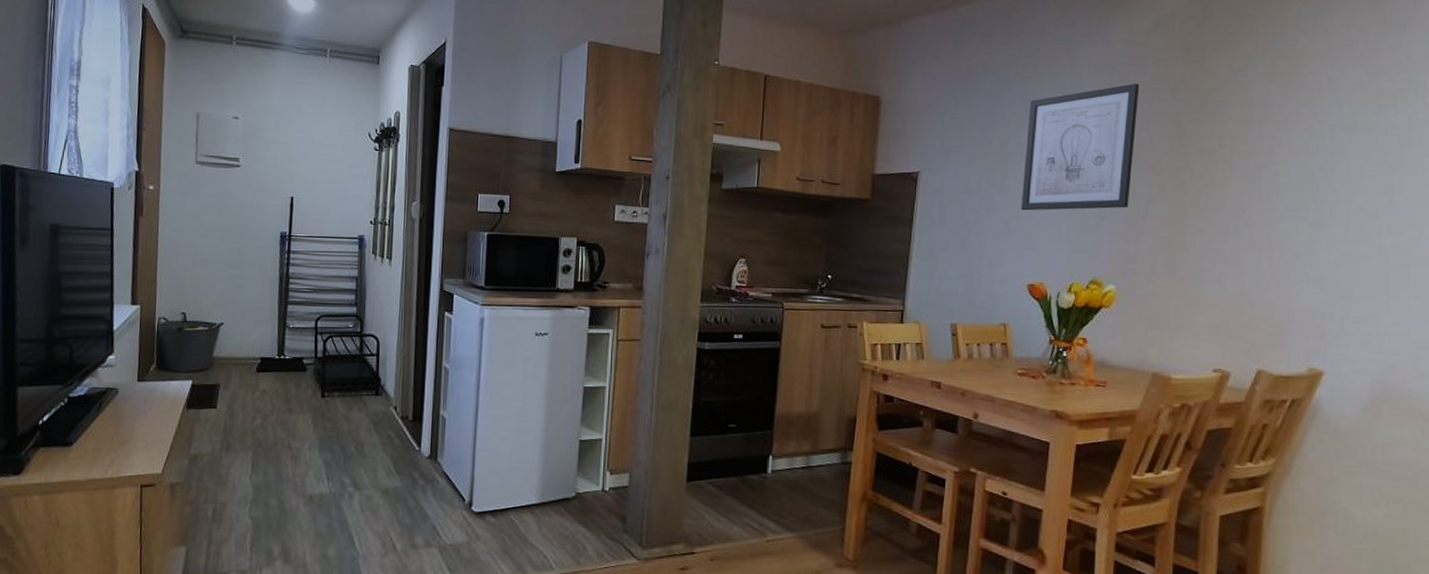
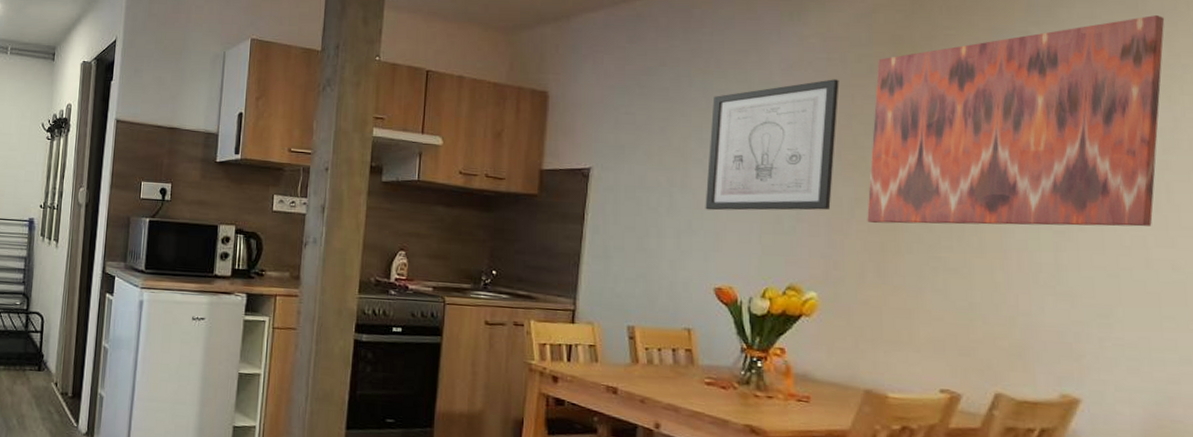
wall art: none [1159,24,1406,219] -> present [867,15,1165,227]

